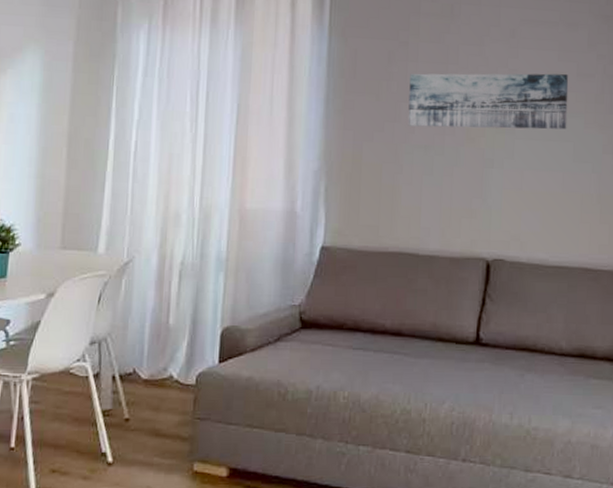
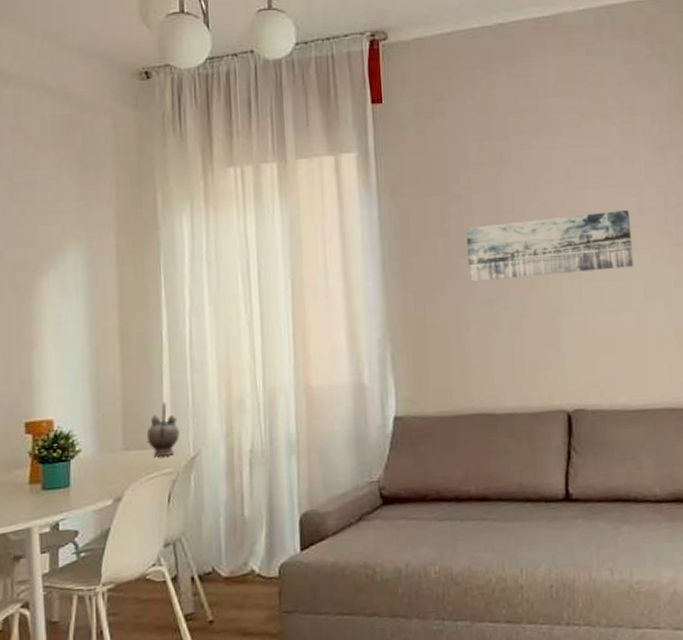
teapot: none [83,207,116,259] -> present [146,402,180,457]

